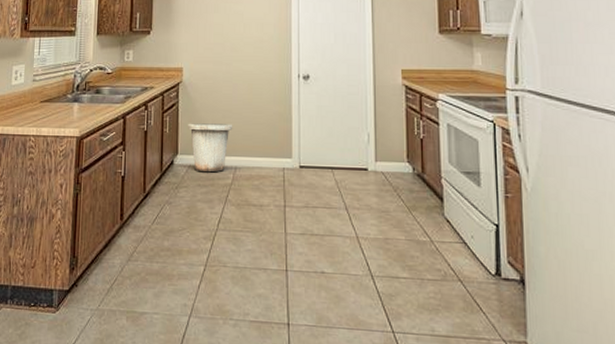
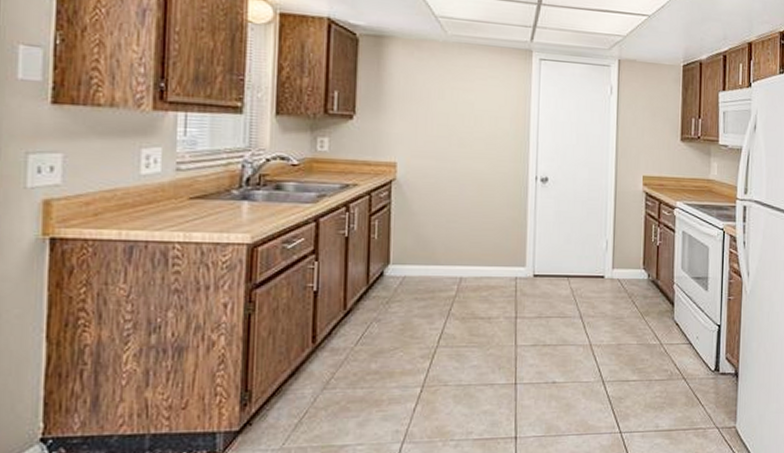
trash can: present [188,123,233,173] -> none [403,228,459,284]

